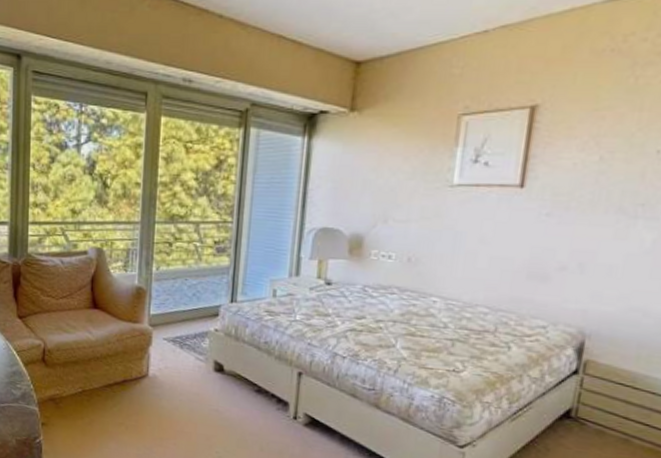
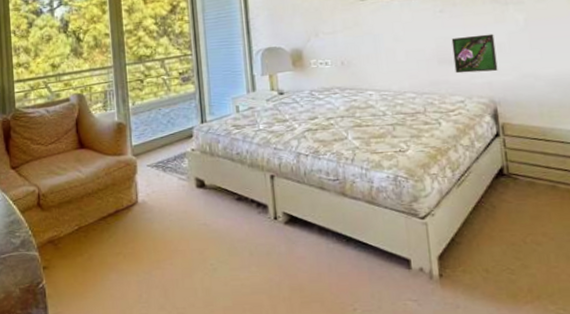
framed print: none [545,250,607,297] -> present [451,34,498,74]

